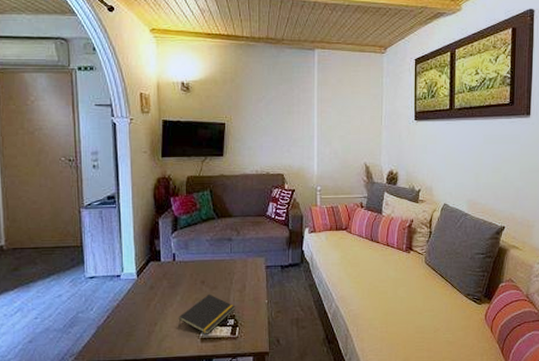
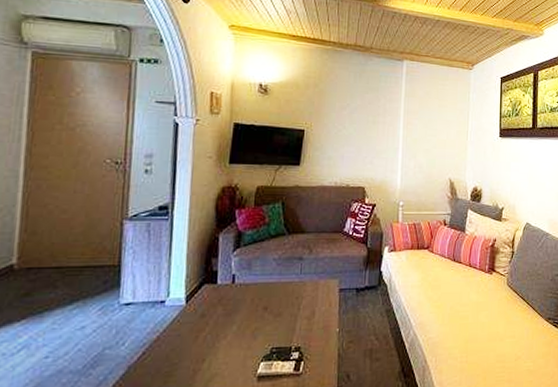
notepad: present [178,294,236,334] -> none [231,322,302,371]

